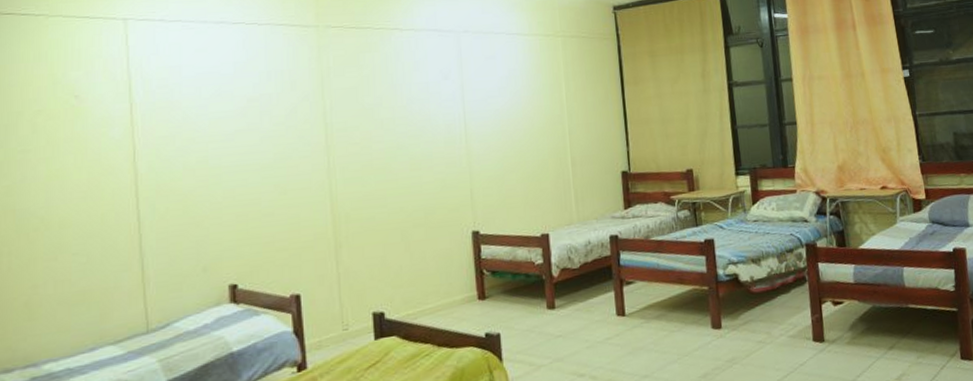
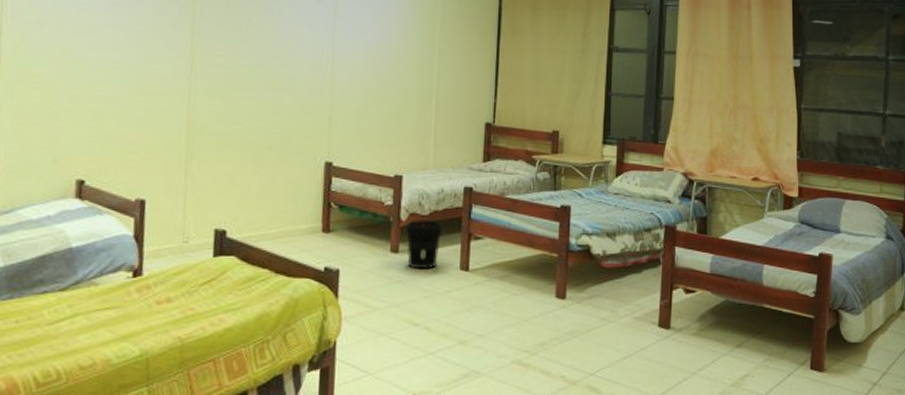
wastebasket: none [559,271,595,323] -> present [406,219,443,270]

